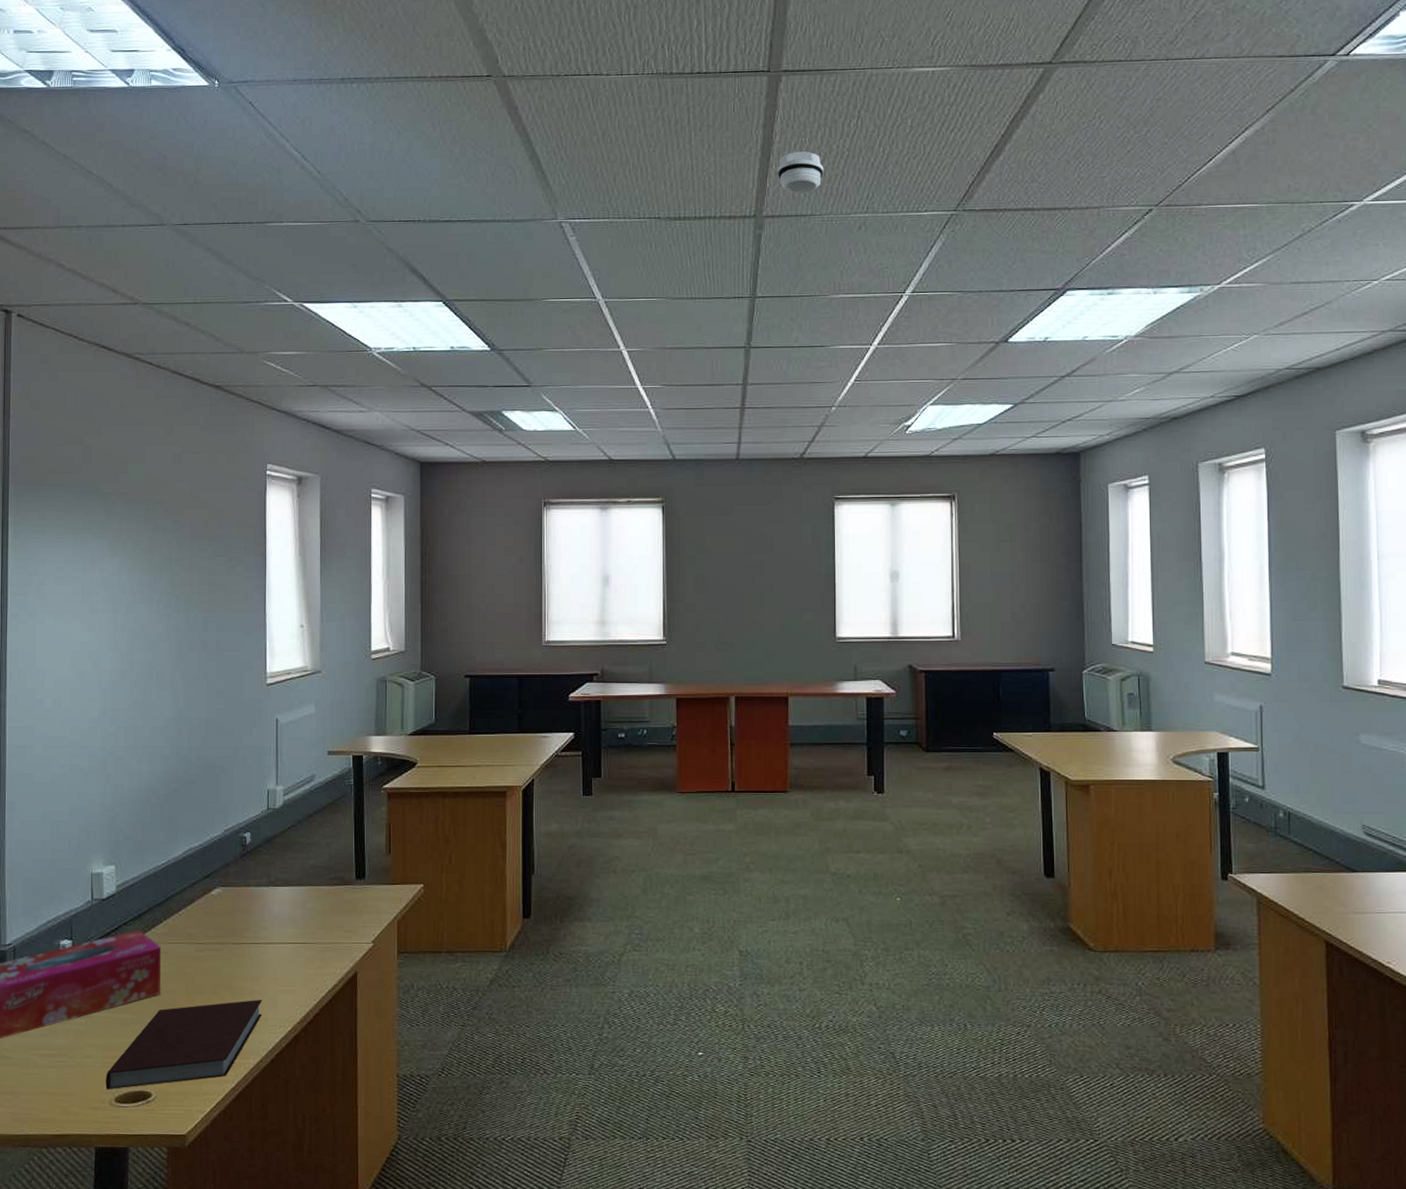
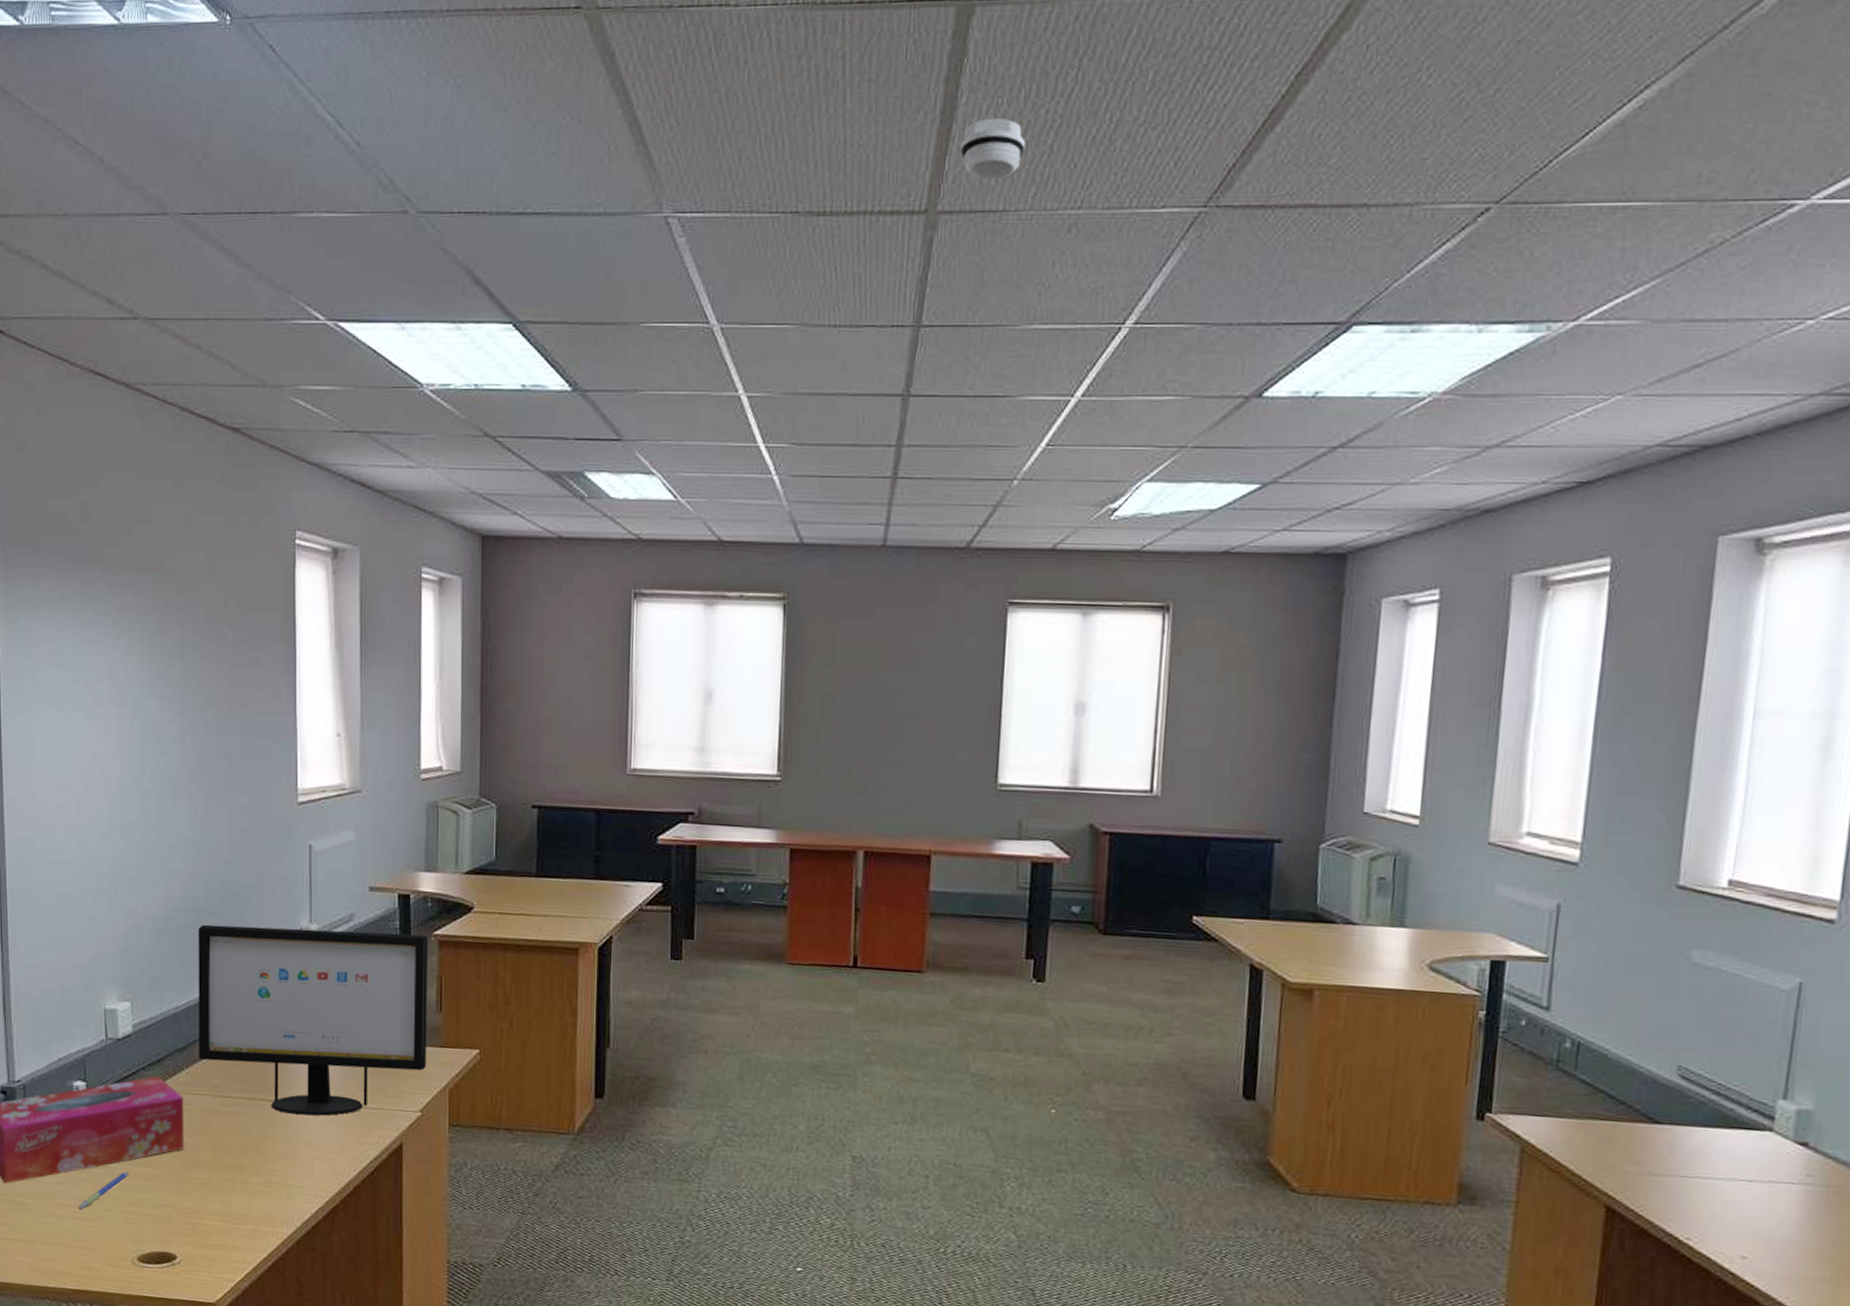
pen: none [60,1019,110,1059] -> present [78,1171,130,1210]
notebook: present [105,1000,263,1090] -> none [127,1164,297,1248]
computer monitor: none [176,789,379,954] -> present [198,924,429,1116]

